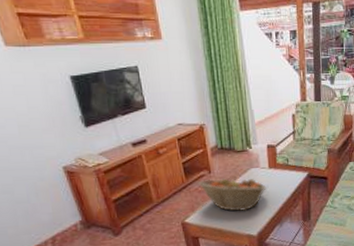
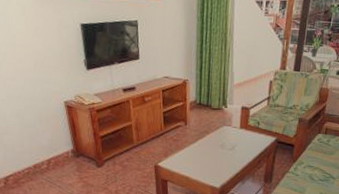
fruit basket: present [198,177,267,212] -> none [174,130,235,165]

